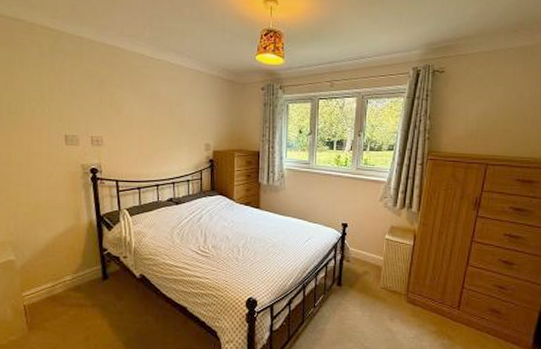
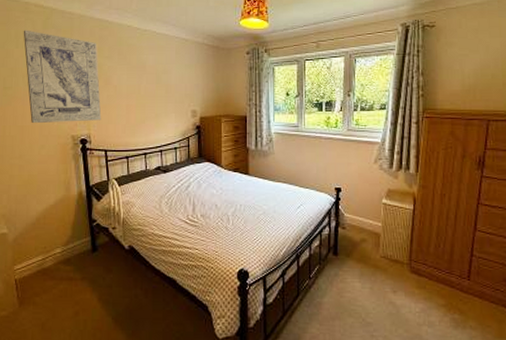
wall art: none [28,52,113,151] -> present [23,30,102,124]

